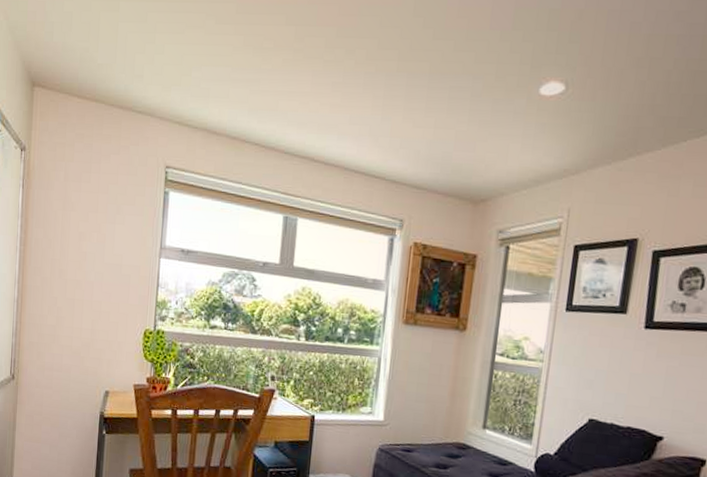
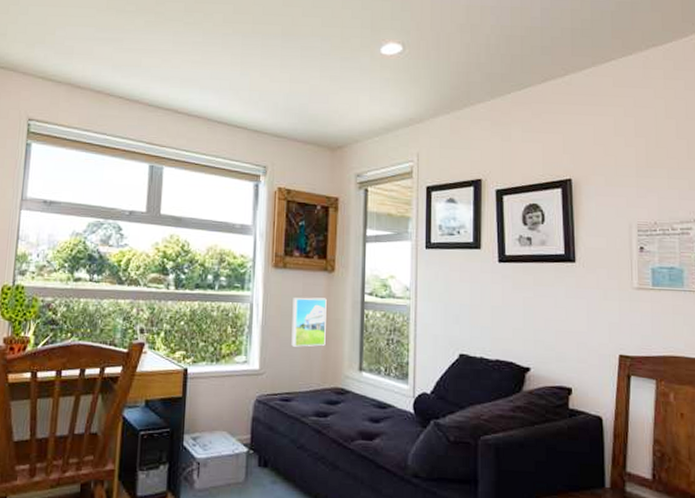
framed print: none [416,354,456,403] -> present [291,297,327,347]

